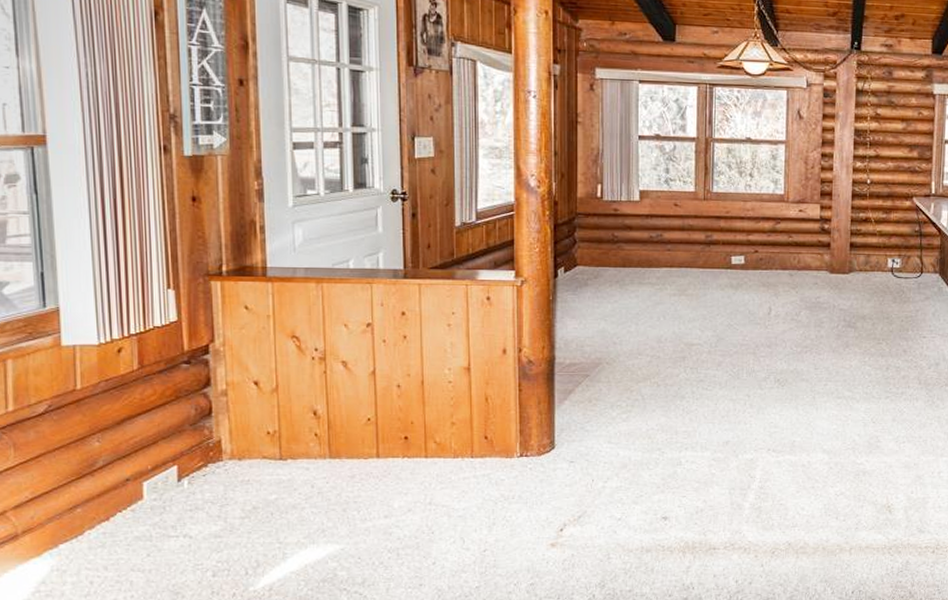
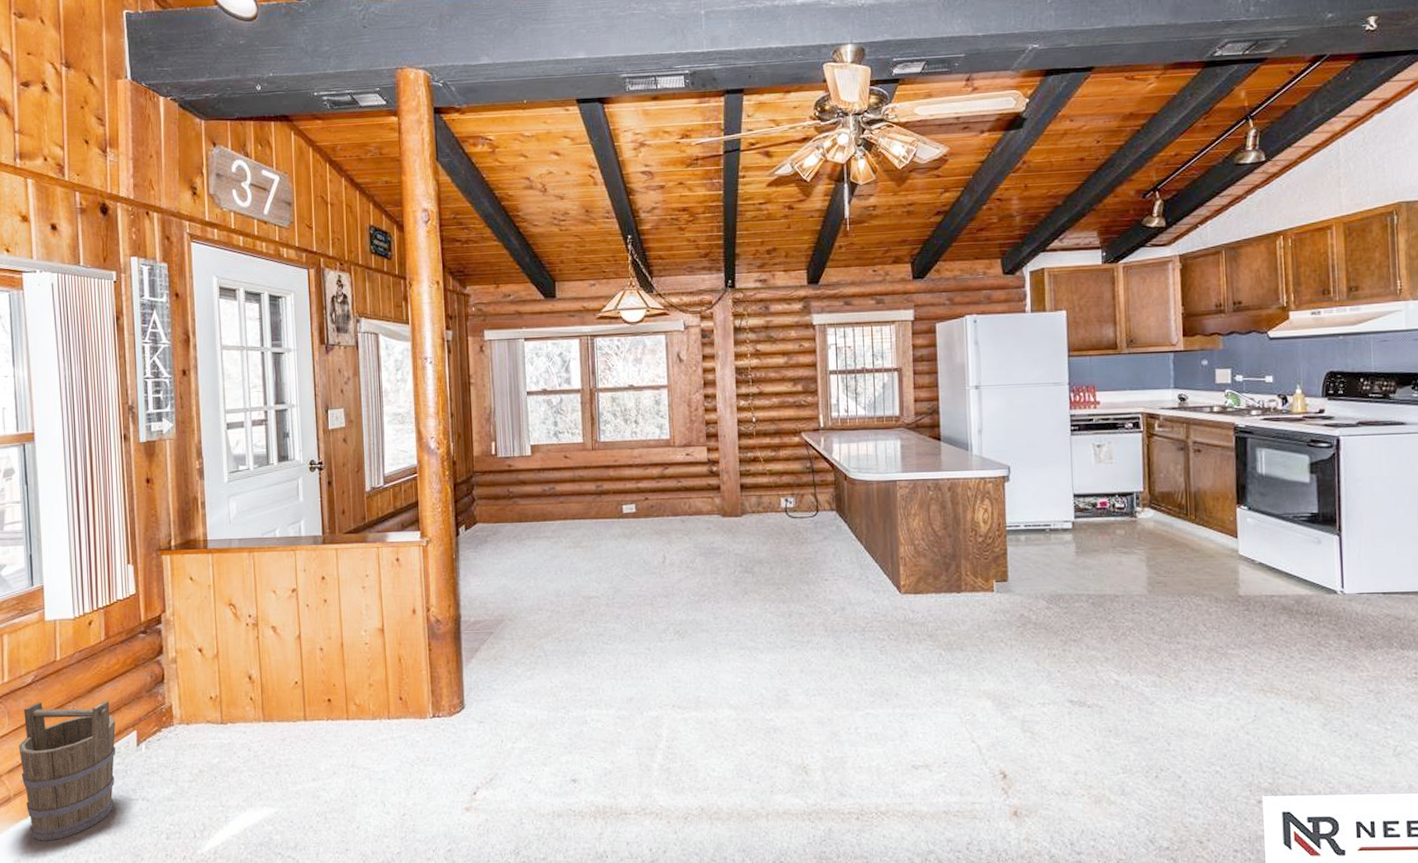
bucket: none [28,433,152,580] -> present [19,700,116,841]

